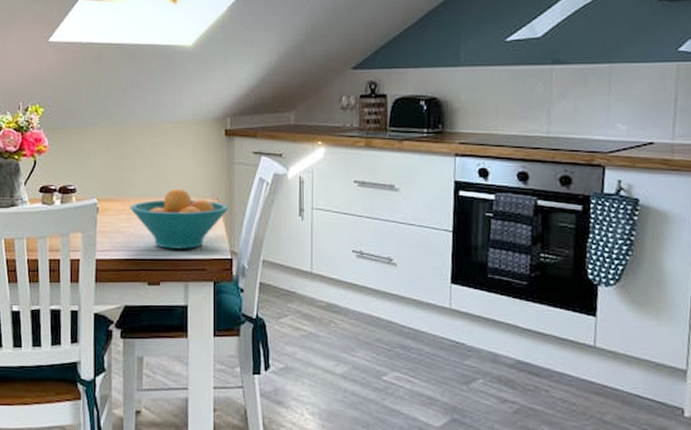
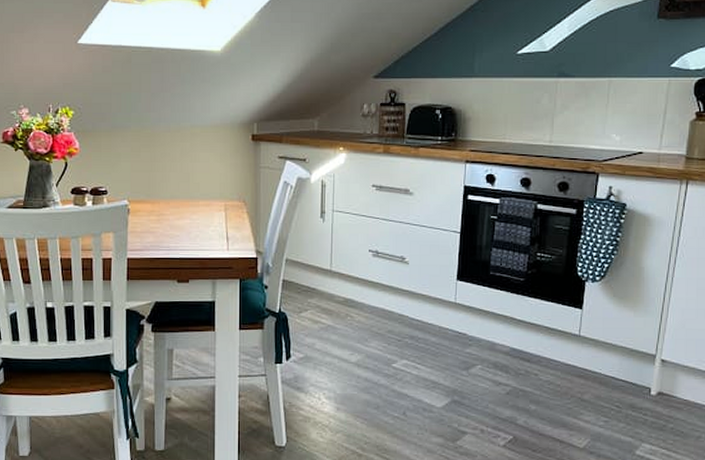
fruit bowl: present [130,188,229,249] -> none [160,190,255,249]

